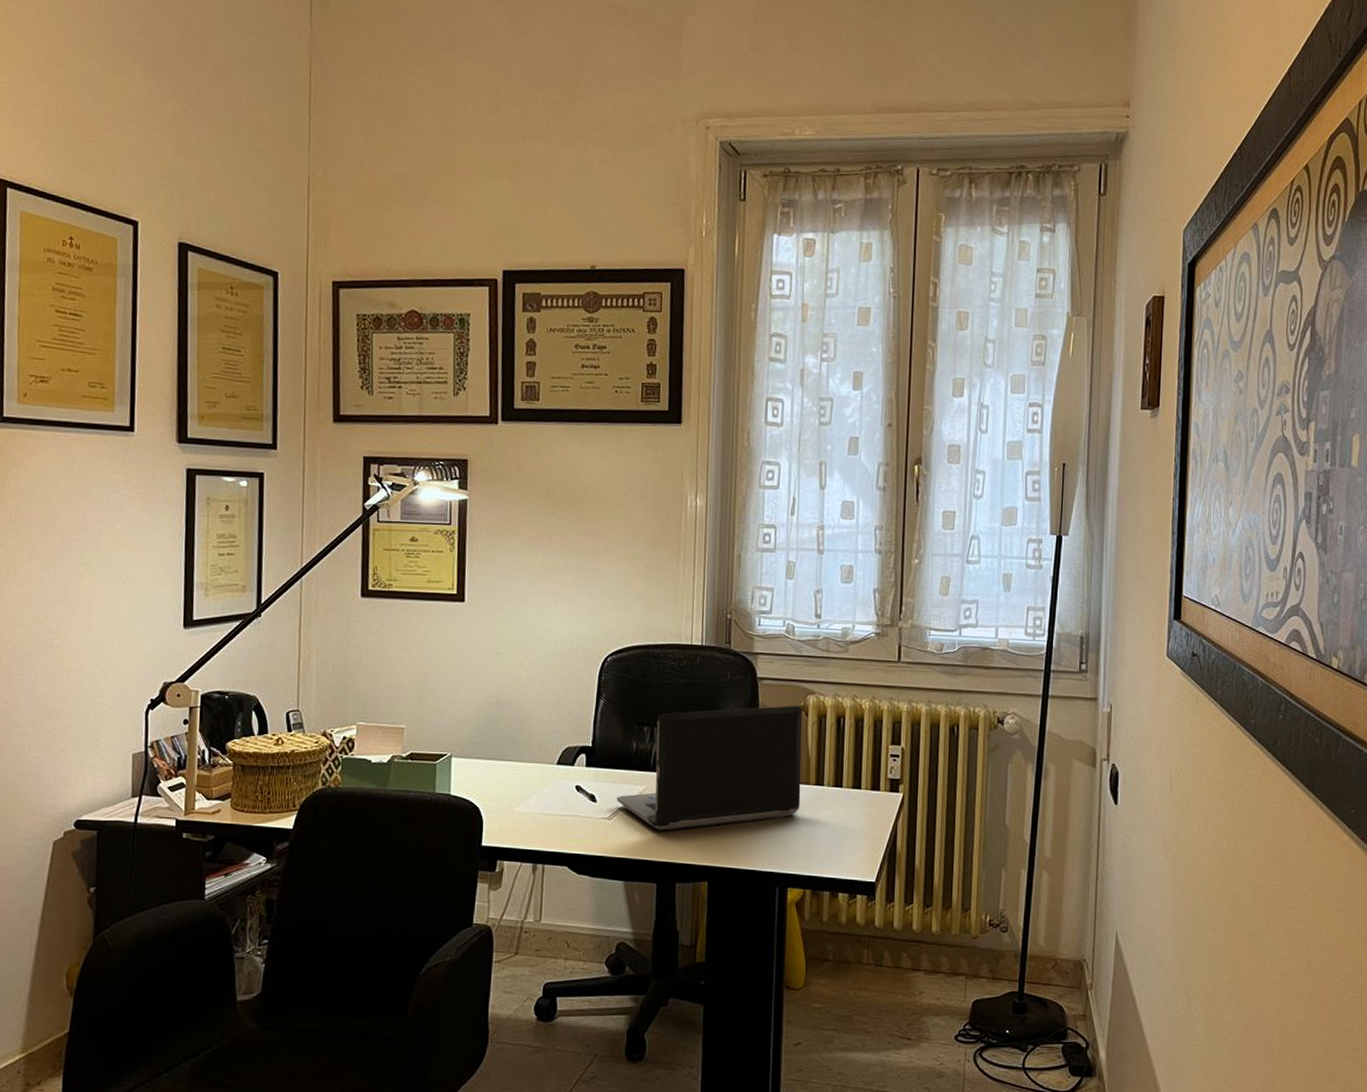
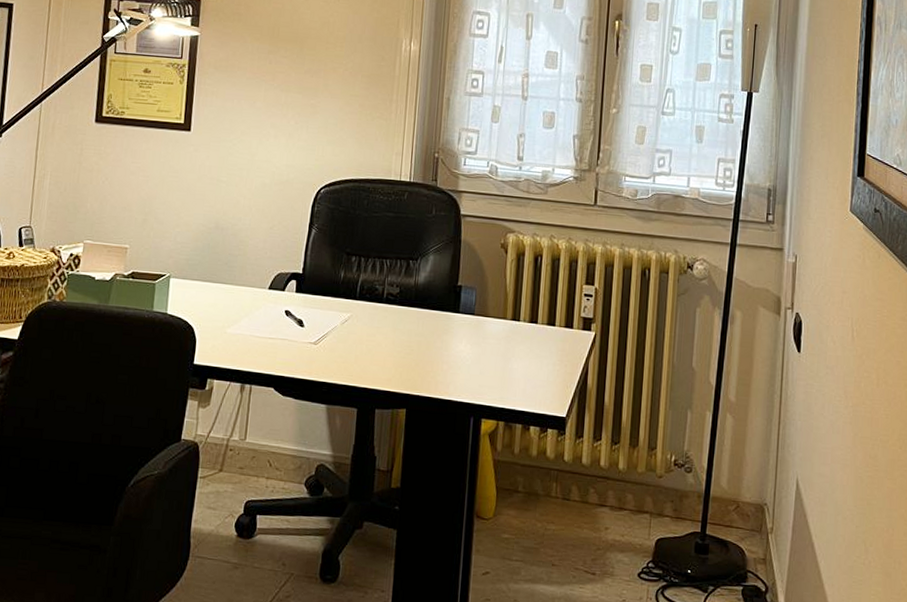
laptop computer: present [617,706,803,831] -> none [323,242,503,358]

